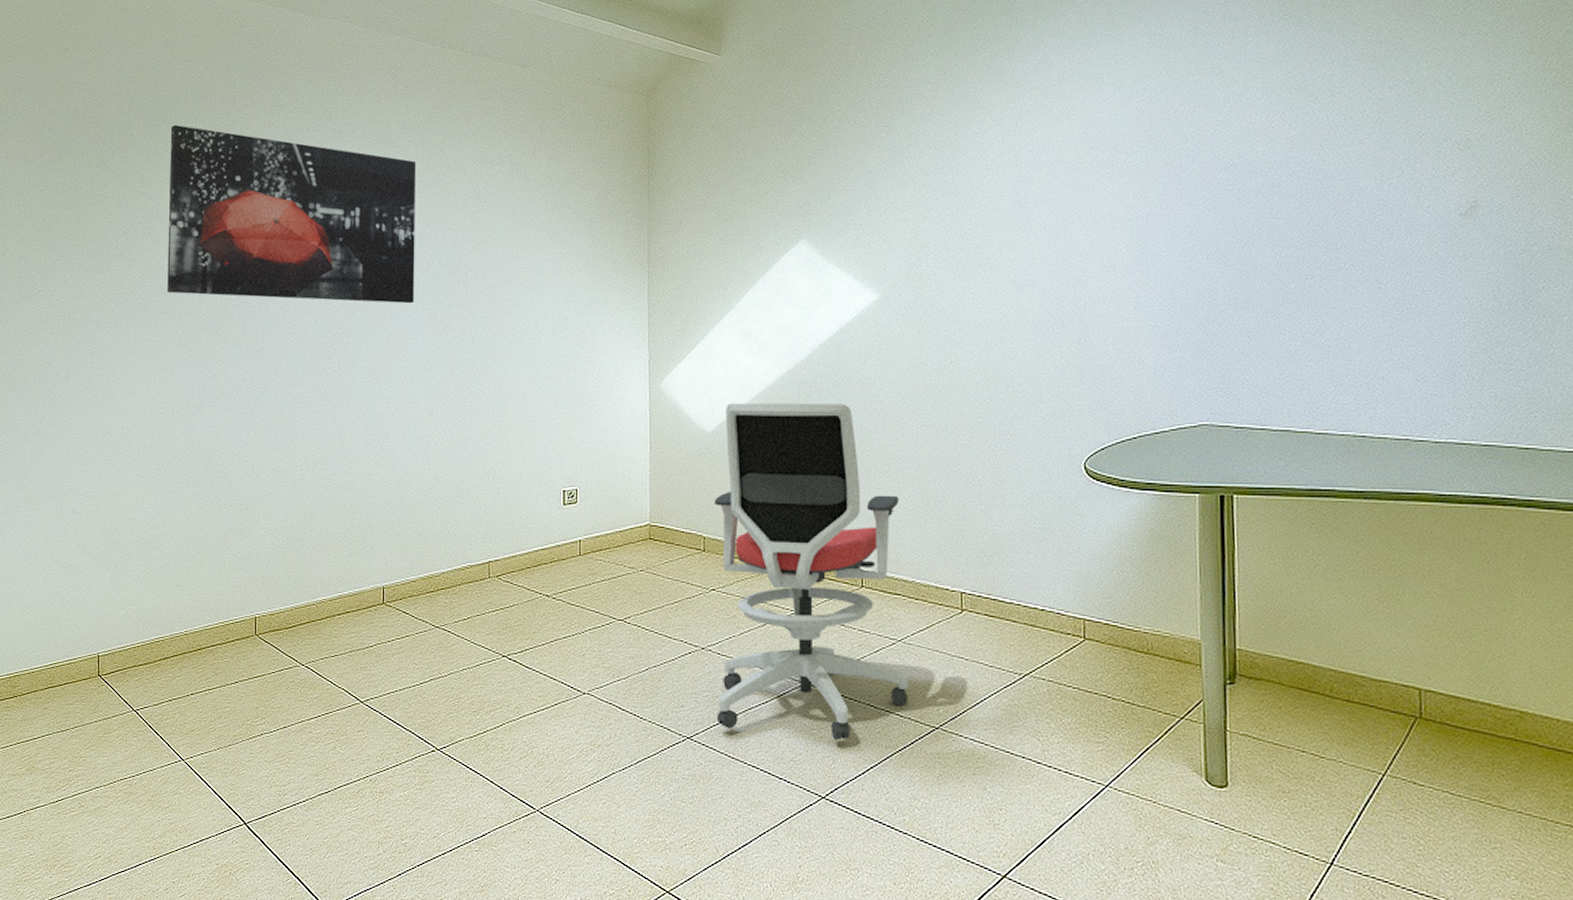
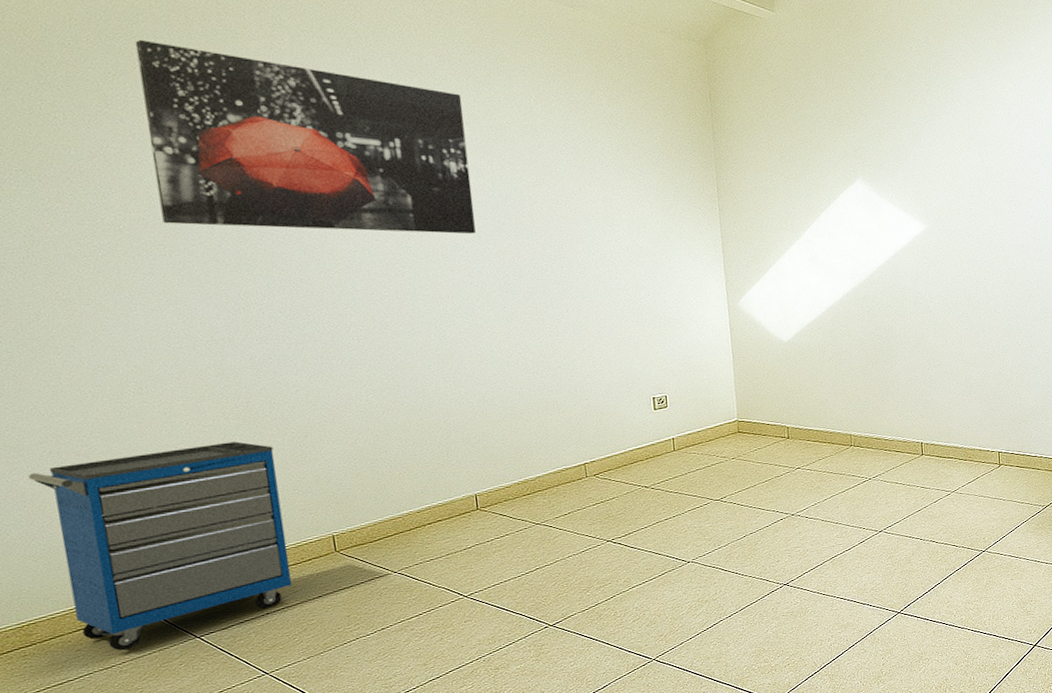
cabinet: none [38,510,219,715] -> present [29,441,292,651]
office chair: present [715,403,908,741] -> none [795,314,962,573]

